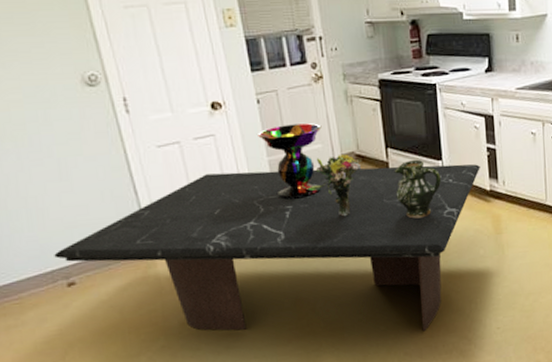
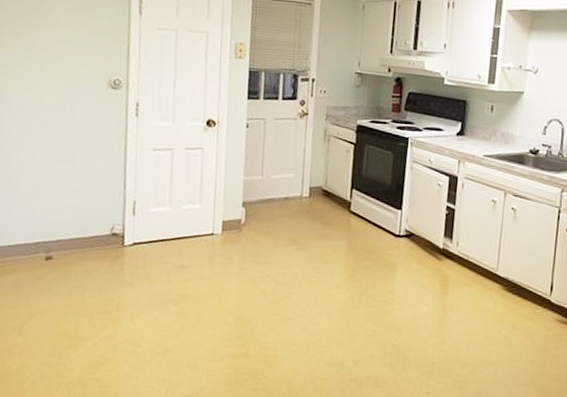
dining table: present [54,164,480,332] -> none [42,182,437,379]
decorative bowl: present [258,123,322,200] -> none [240,150,298,221]
bouquet: present [311,154,361,217] -> none [276,186,327,246]
ceramic pitcher: present [395,159,441,219] -> none [351,204,397,263]

